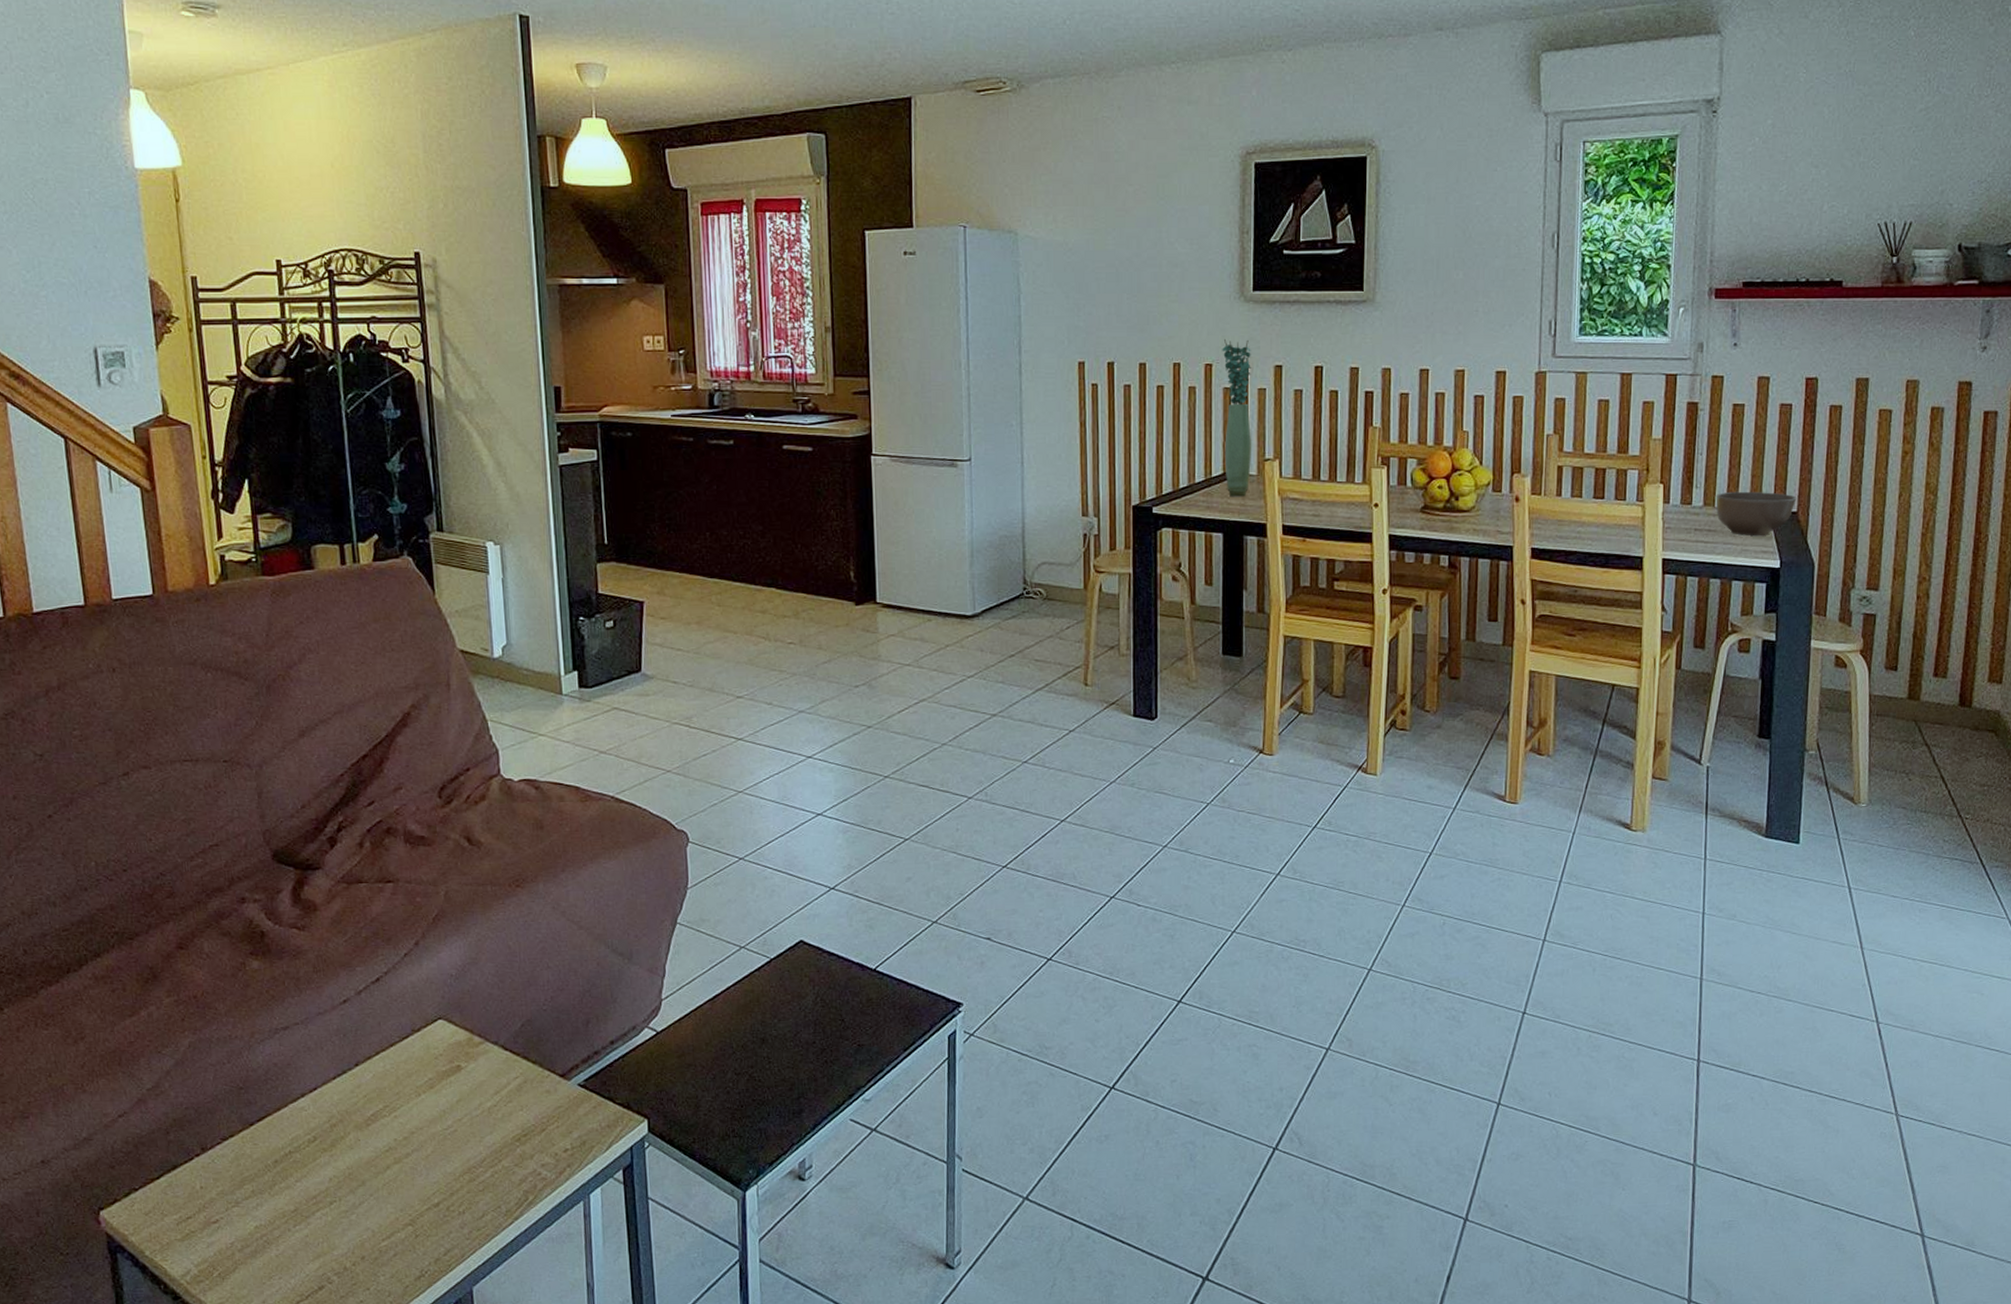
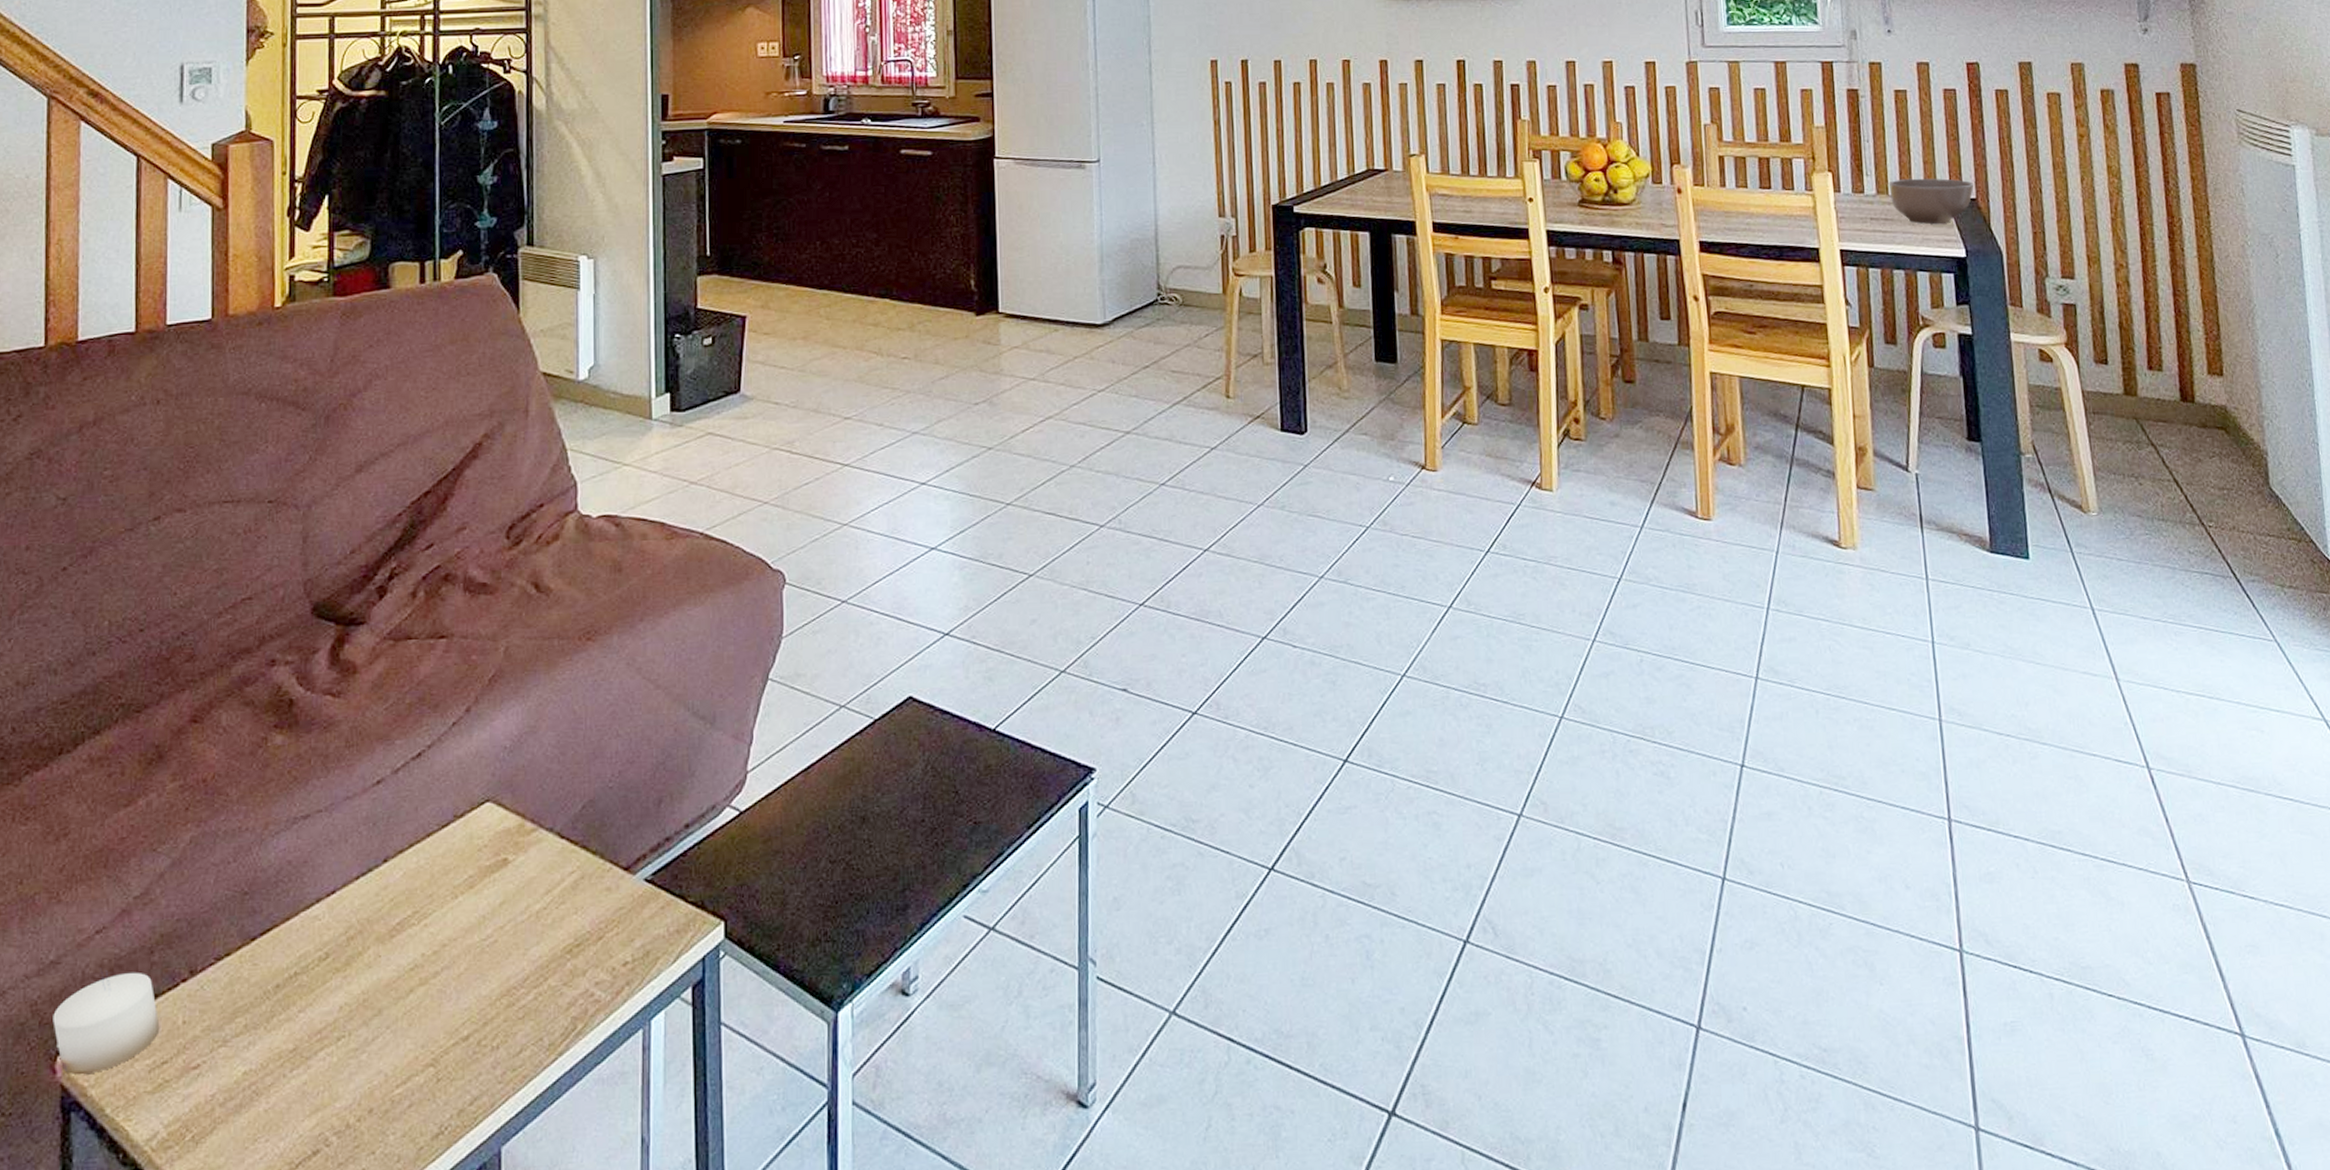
candle: none [91,1146,182,1226] -> present [52,970,160,1075]
vase: present [1222,338,1252,497] -> none [1359,34,1396,195]

